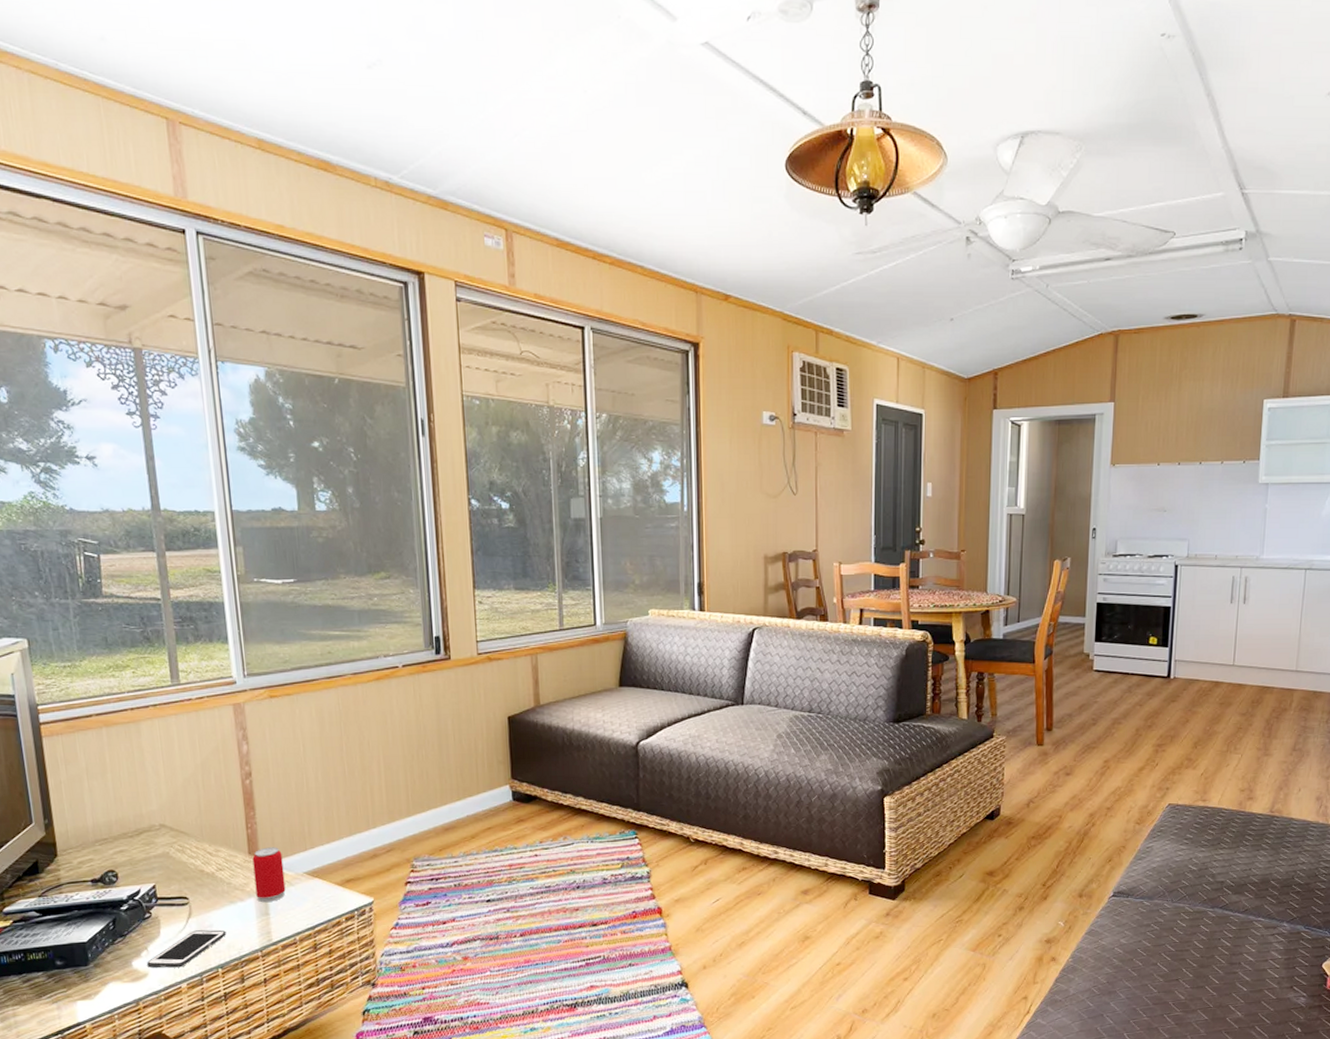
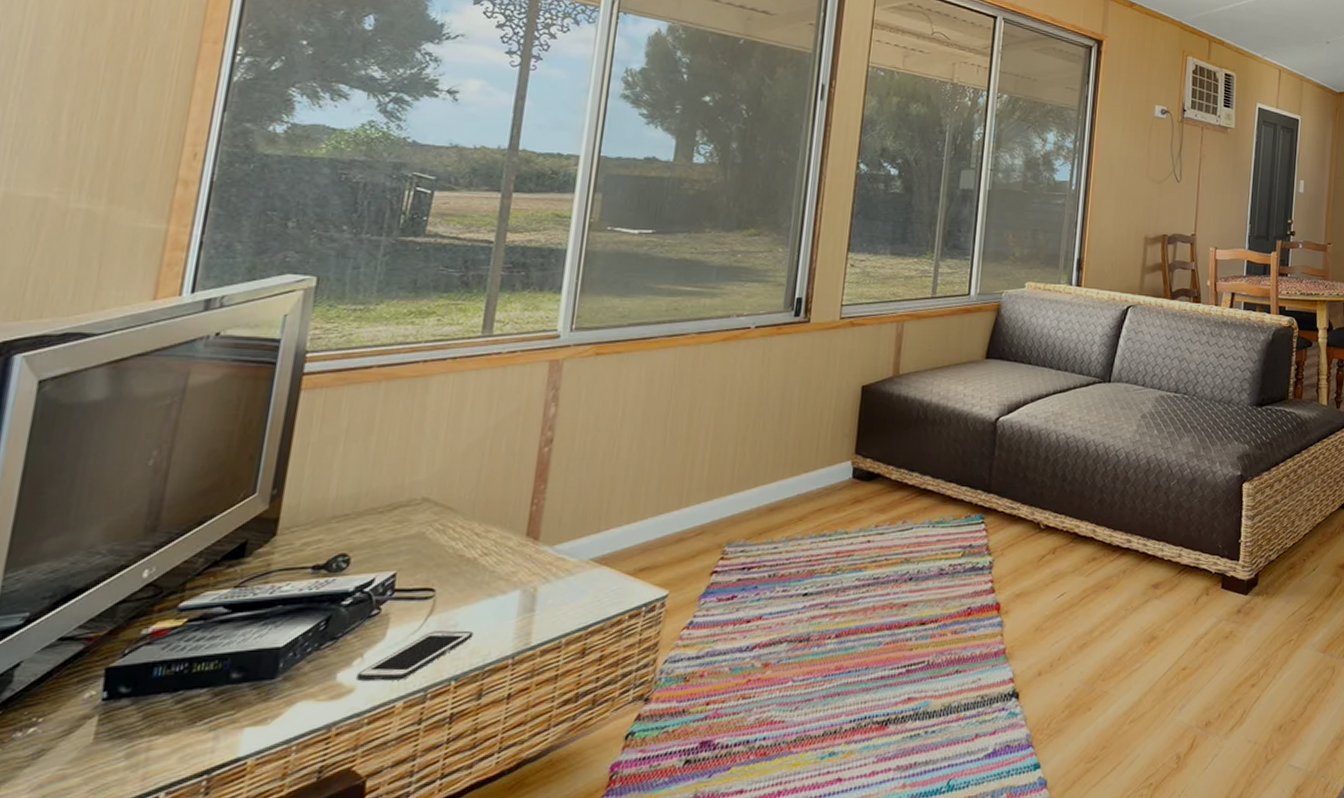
beverage can: present [252,847,286,903] -> none [523,528,568,596]

